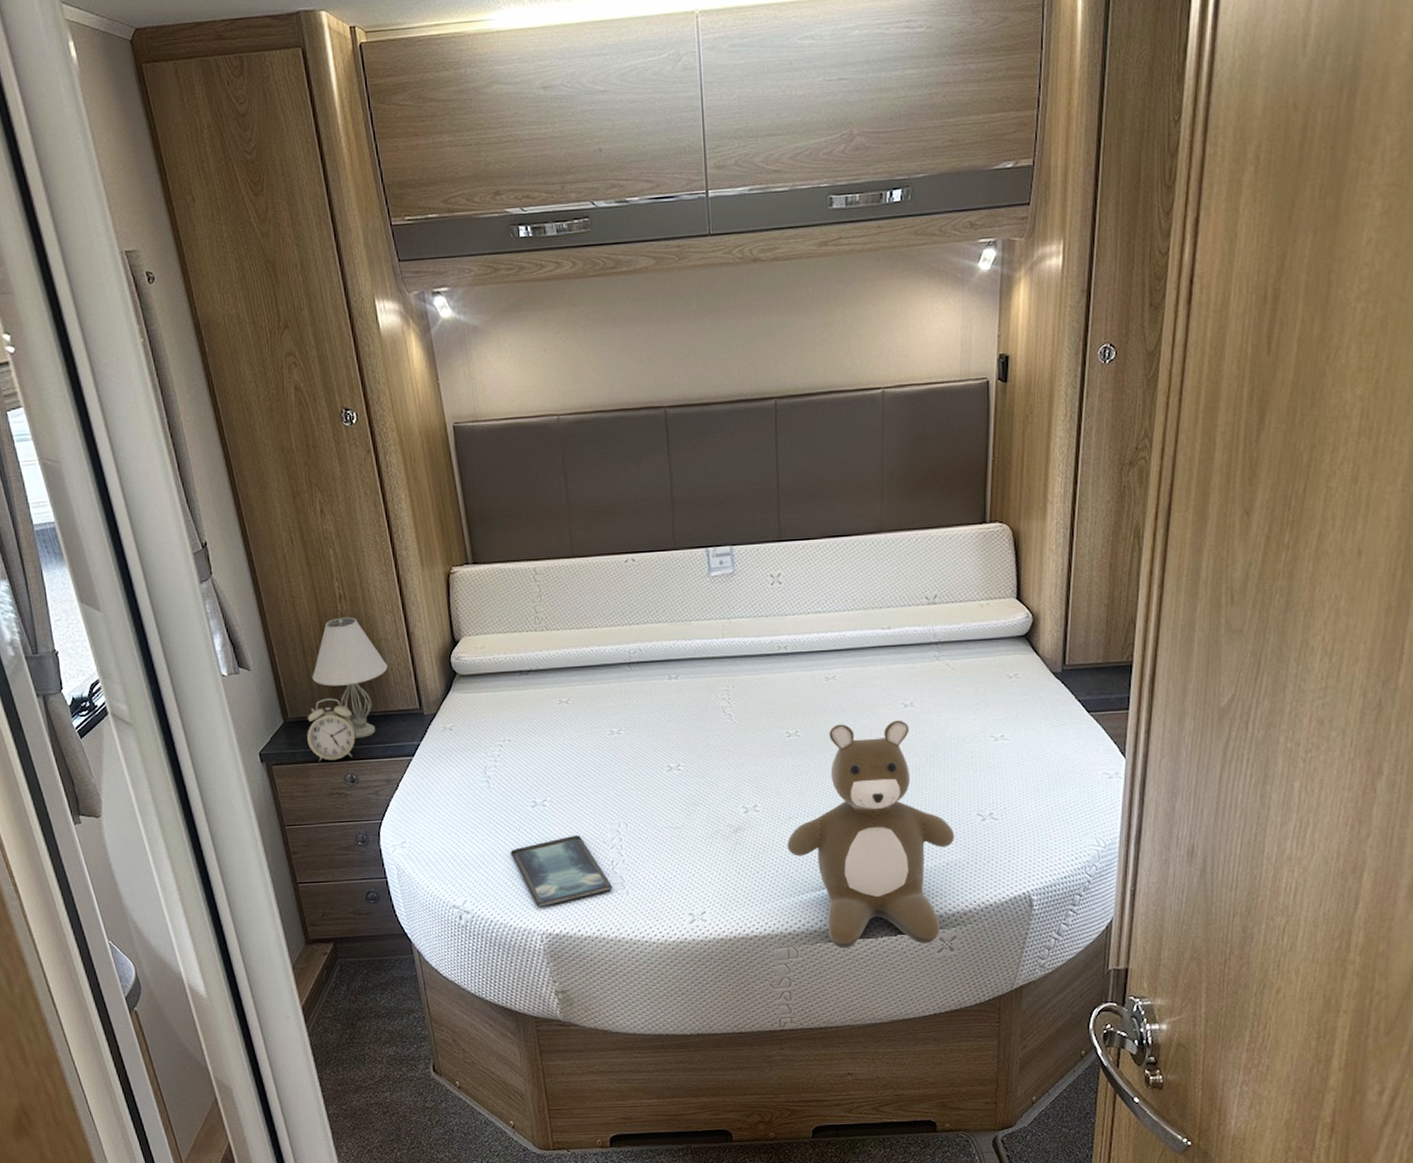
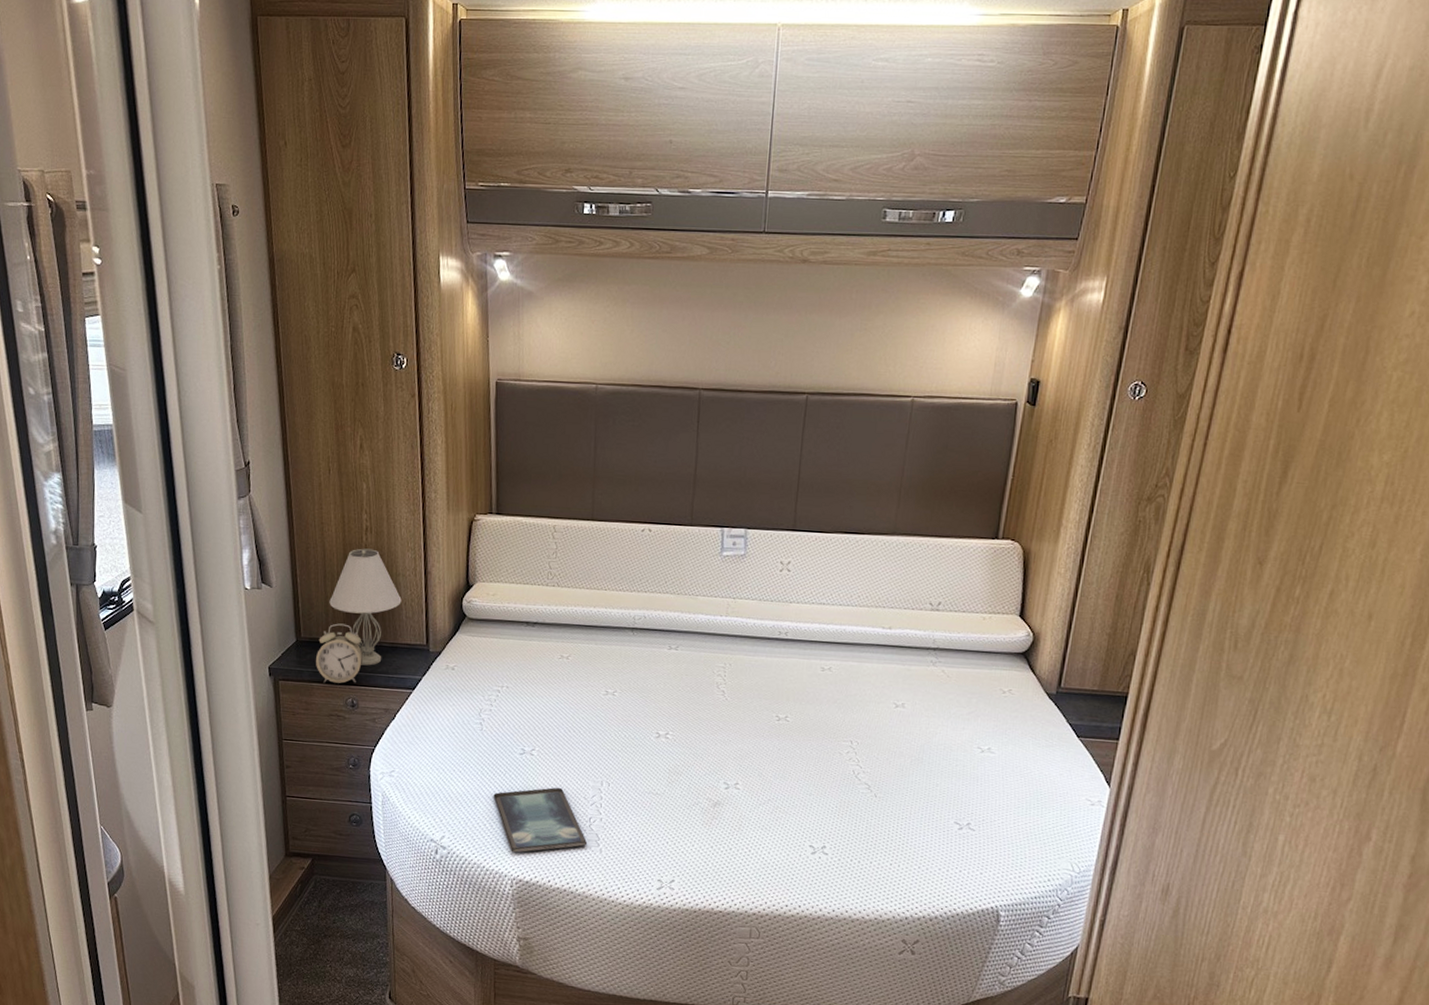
teddy bear: present [787,720,955,949] -> none [762,715,930,944]

